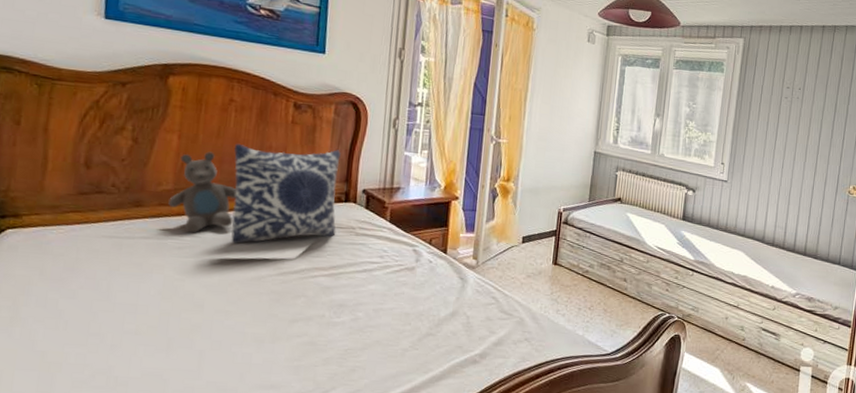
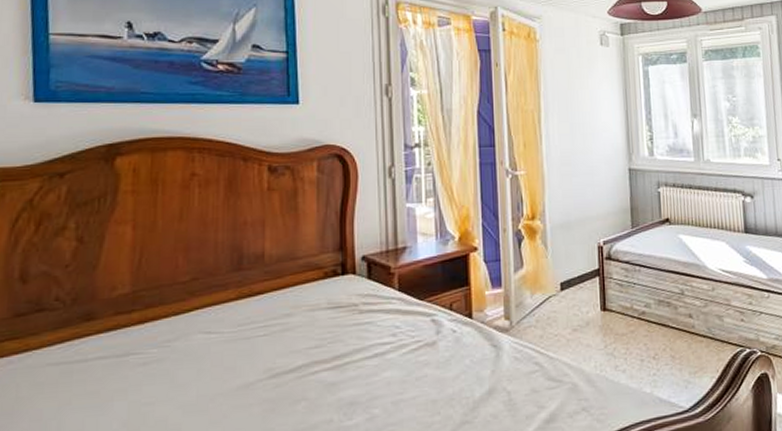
stuffed animal: present [168,151,237,233] -> none [126,239,209,343]
cushion: present [231,143,341,244] -> none [202,213,335,347]

